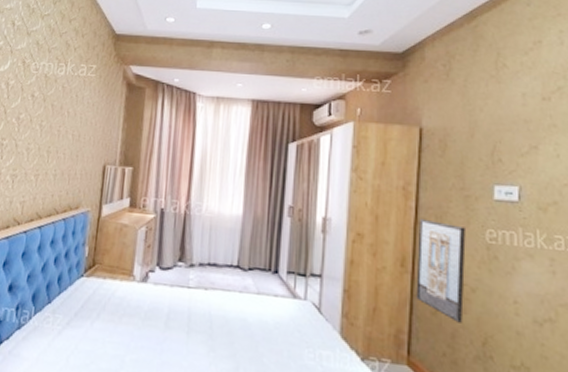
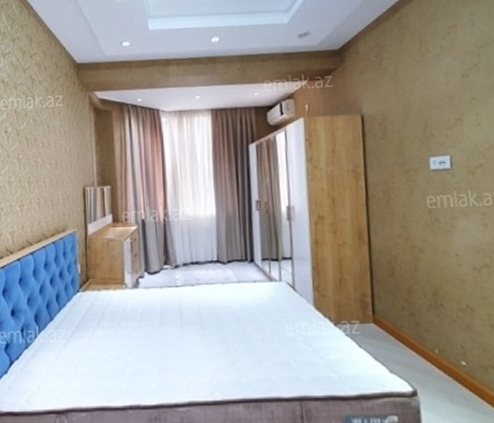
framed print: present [416,218,466,323] -> none [369,195,415,280]

